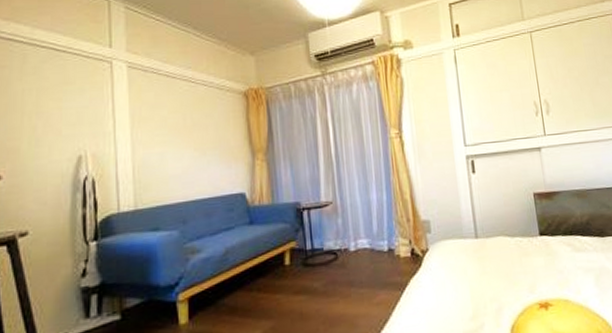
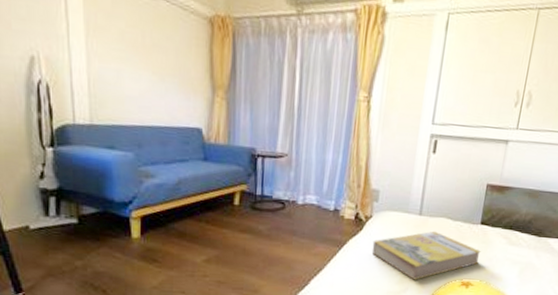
book: none [435,252,551,313] -> present [371,231,481,280]

